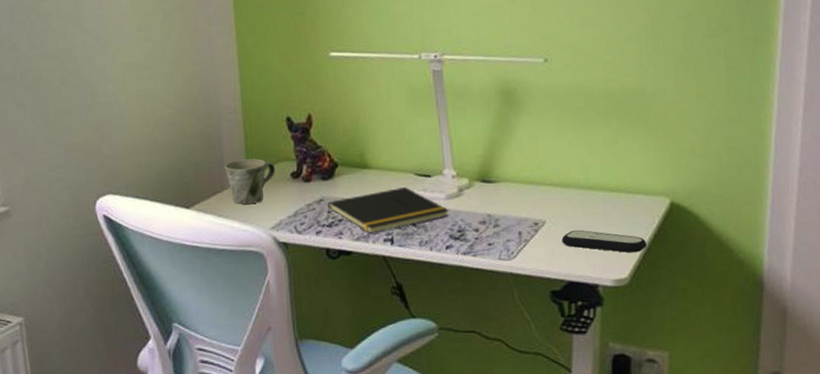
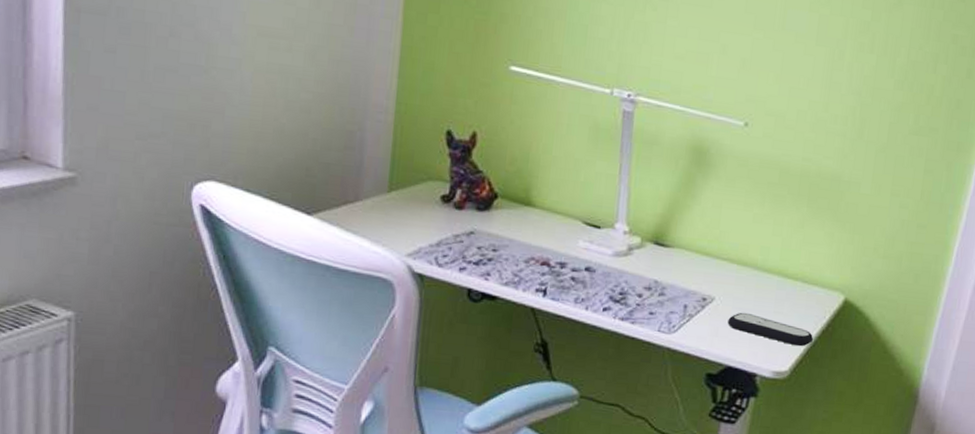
mug: present [224,158,276,204] -> none [362,169,424,223]
notepad: present [326,186,449,234] -> none [473,234,614,280]

